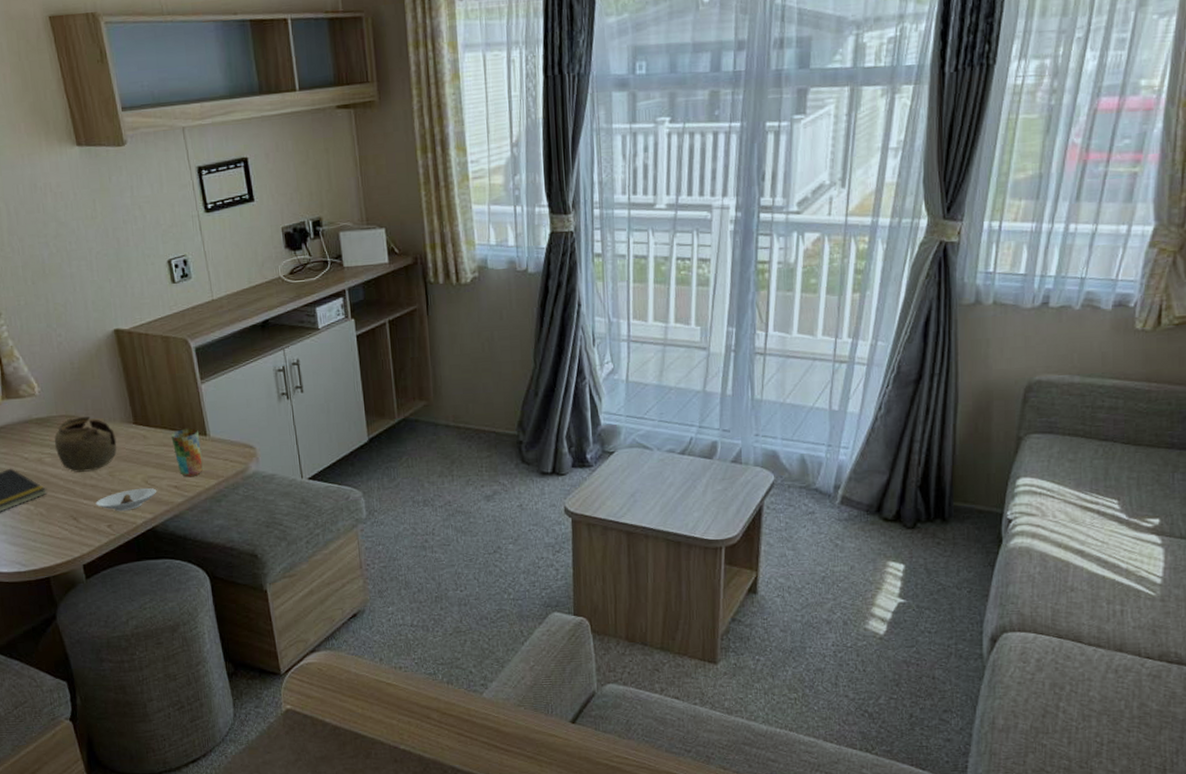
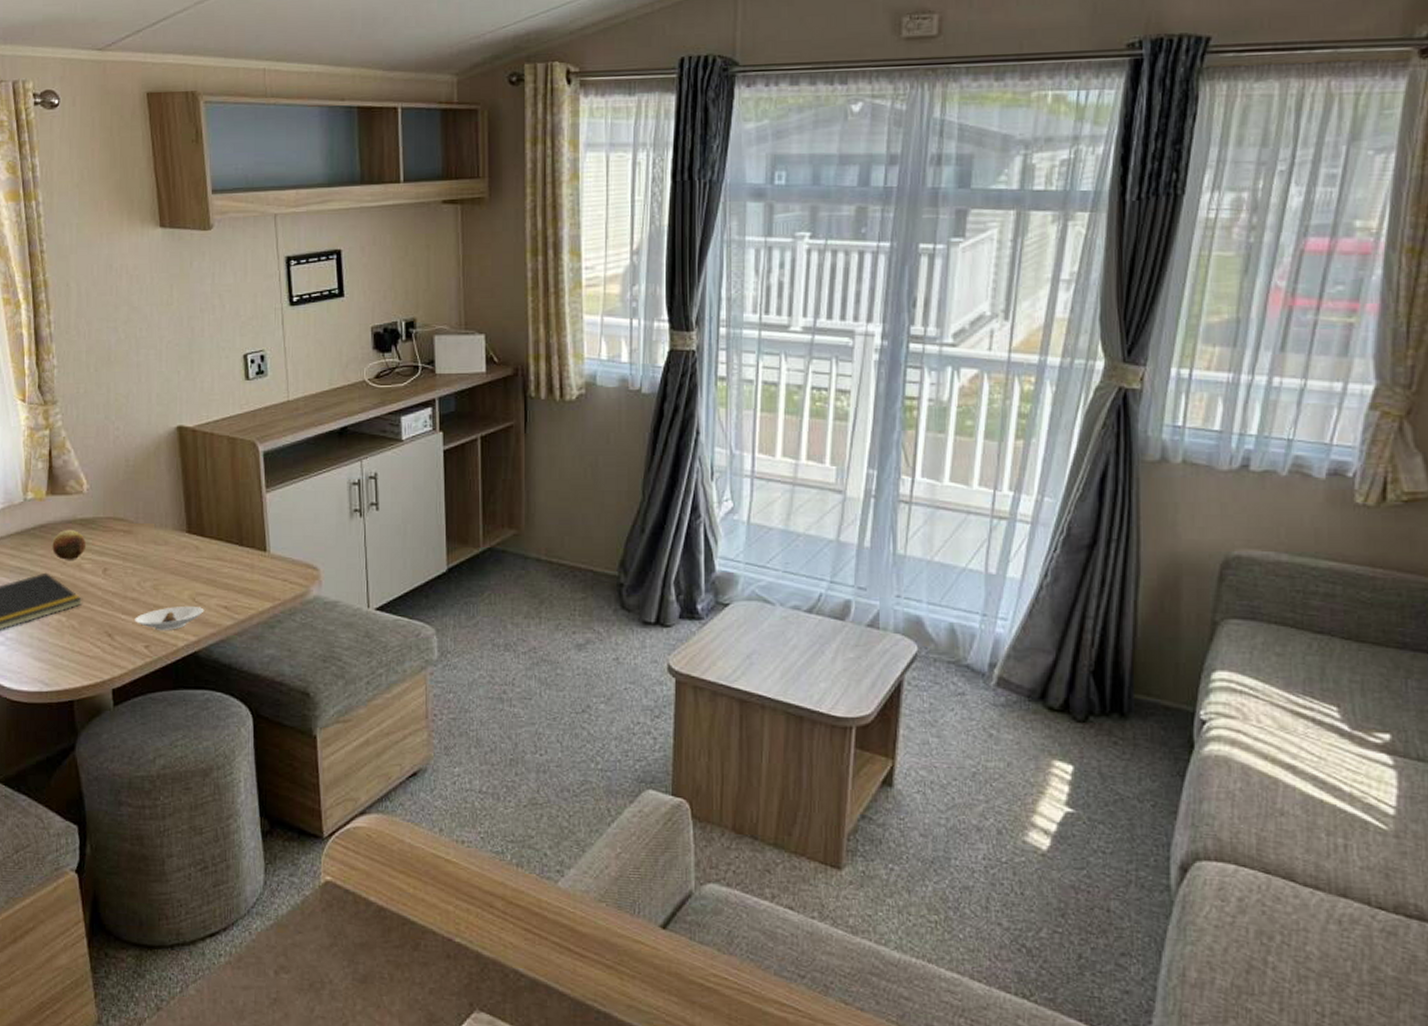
fruit: none [13,428,44,456] -> present [52,529,86,560]
teapot: present [54,417,117,472] -> none [97,521,166,583]
cup: present [171,428,203,478] -> none [226,542,258,598]

